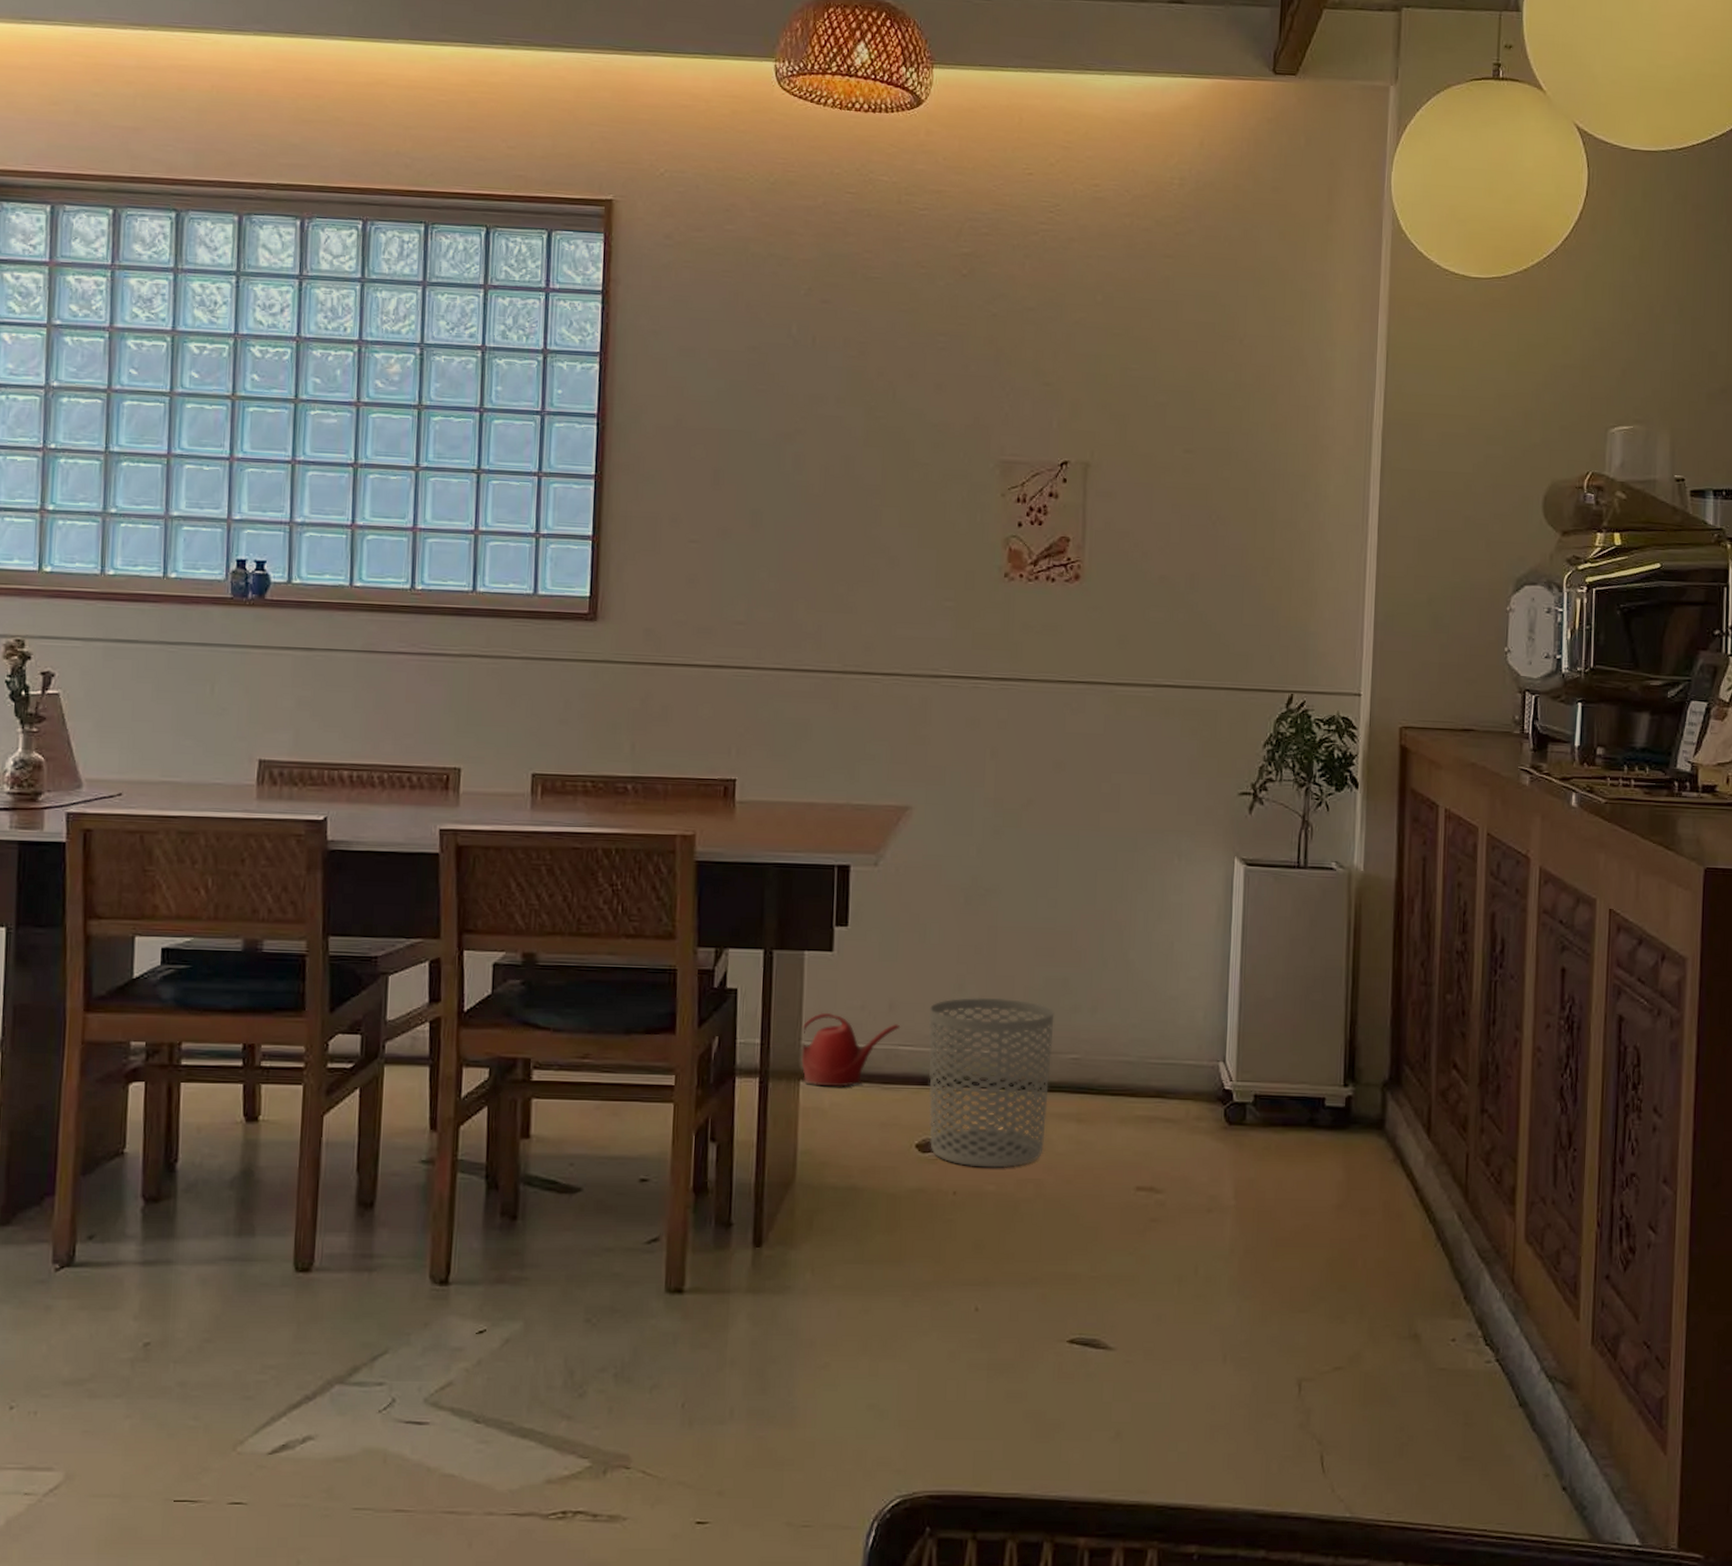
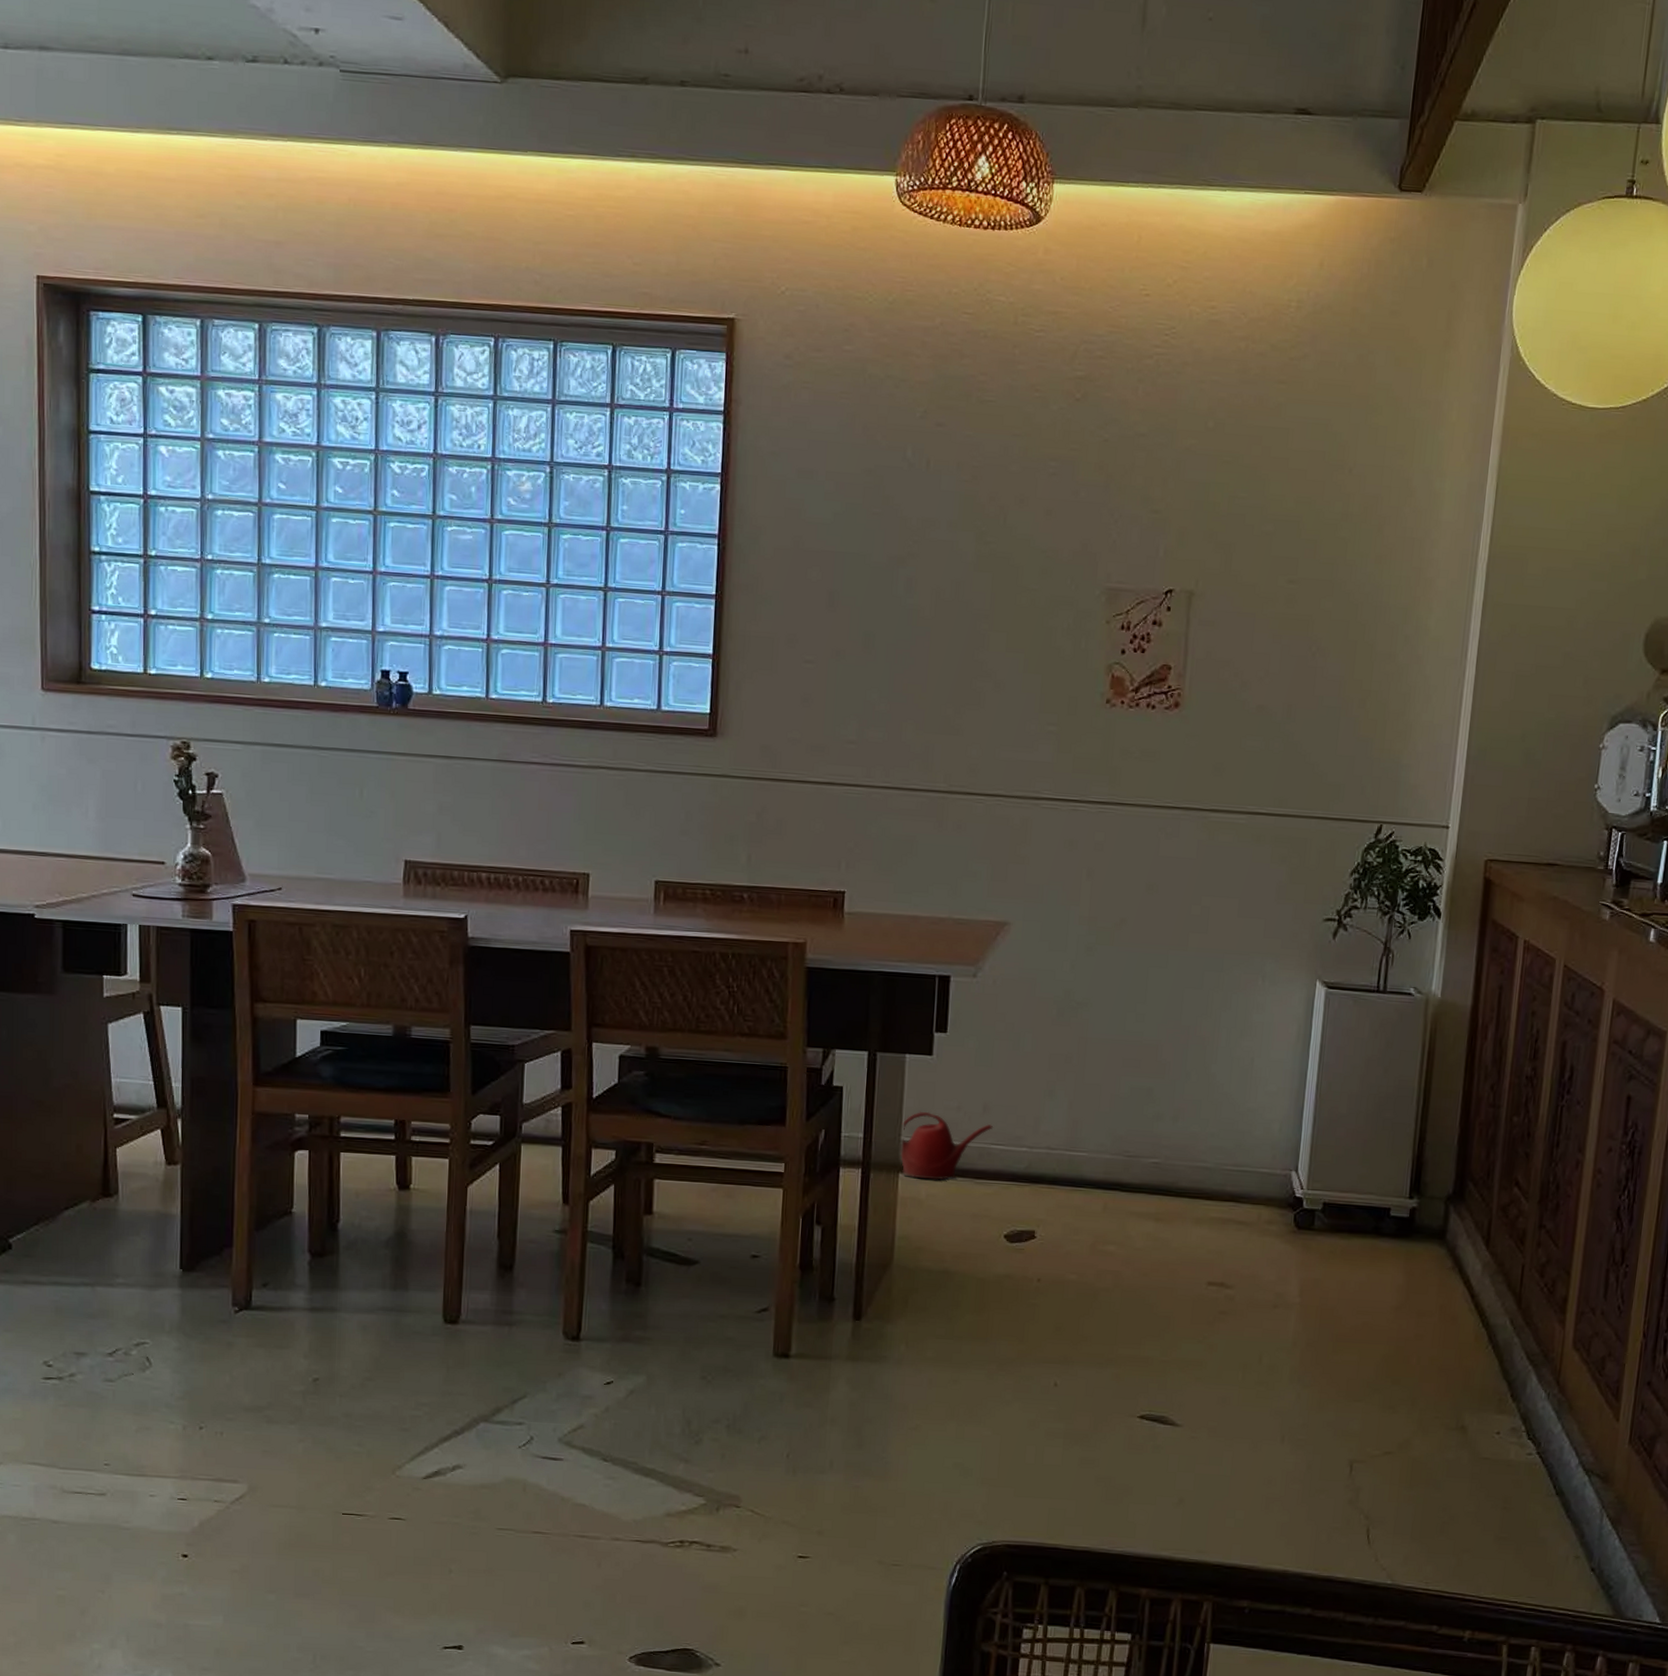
waste bin: present [928,997,1055,1168] -> none [1017,1102,1138,1259]

